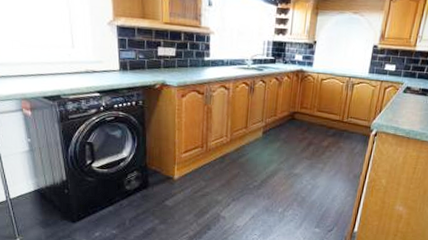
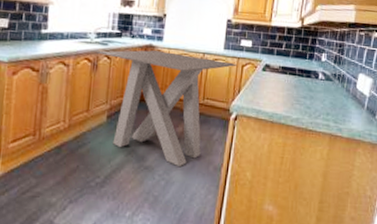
dining table: none [252,74,381,175] -> present [96,50,238,168]

